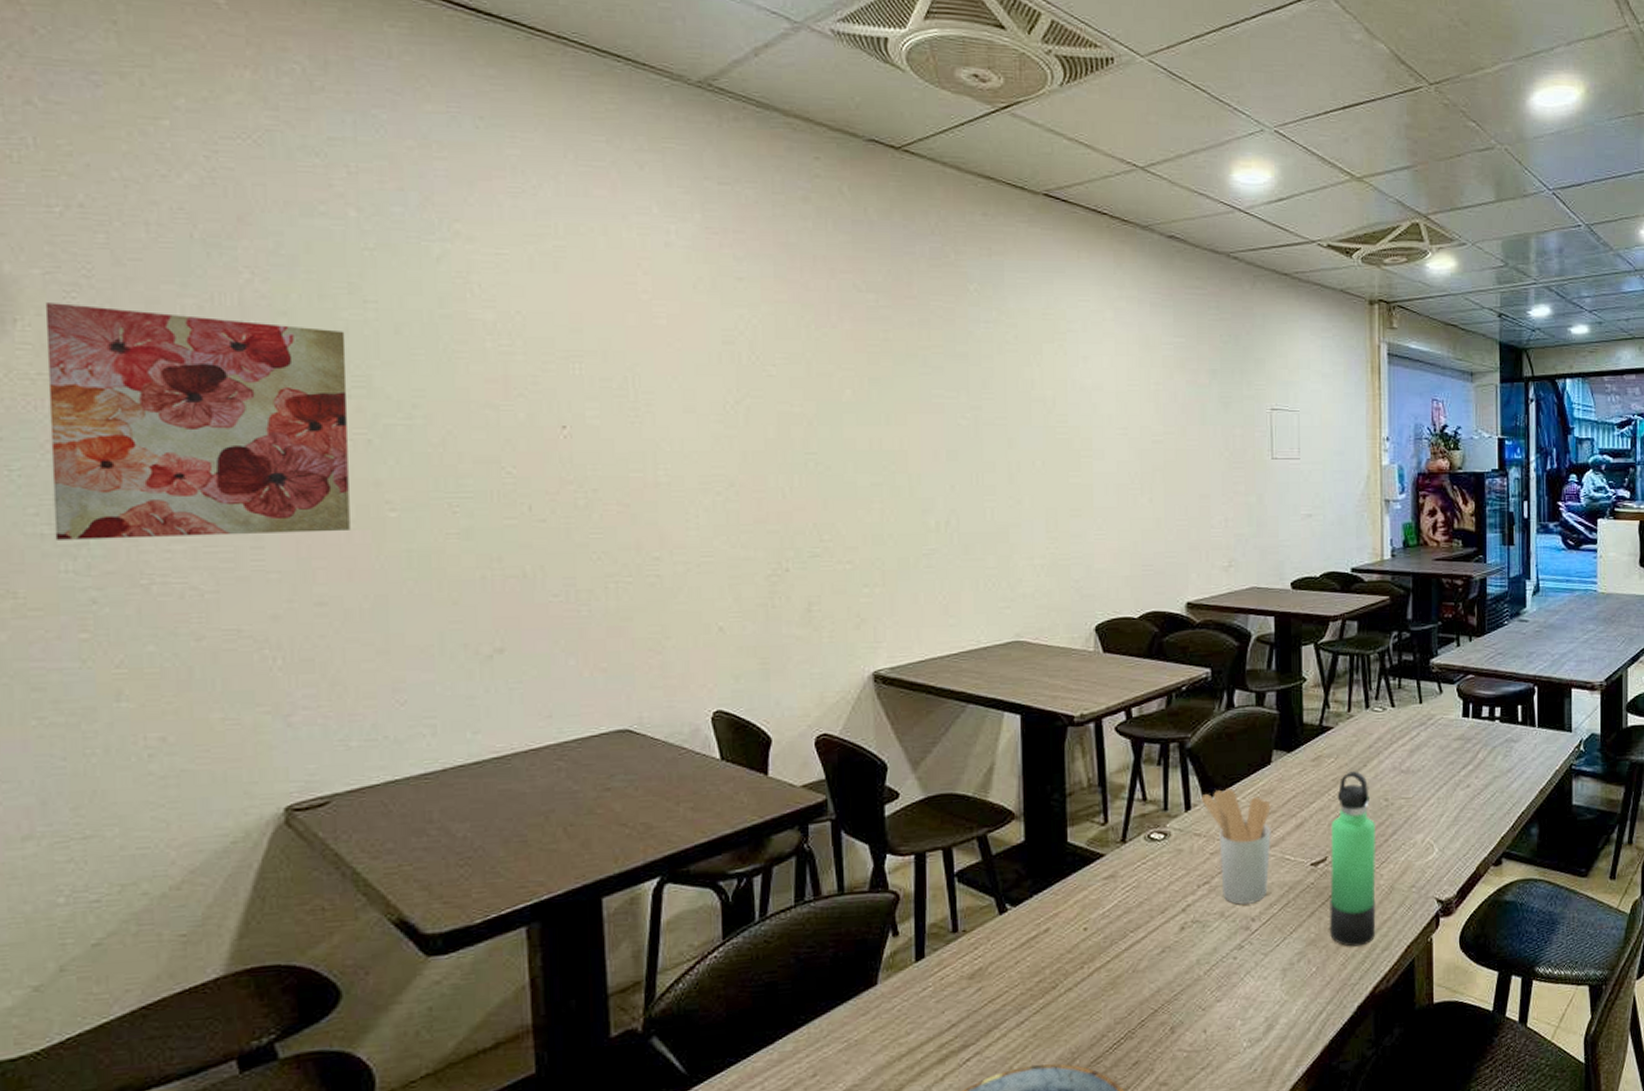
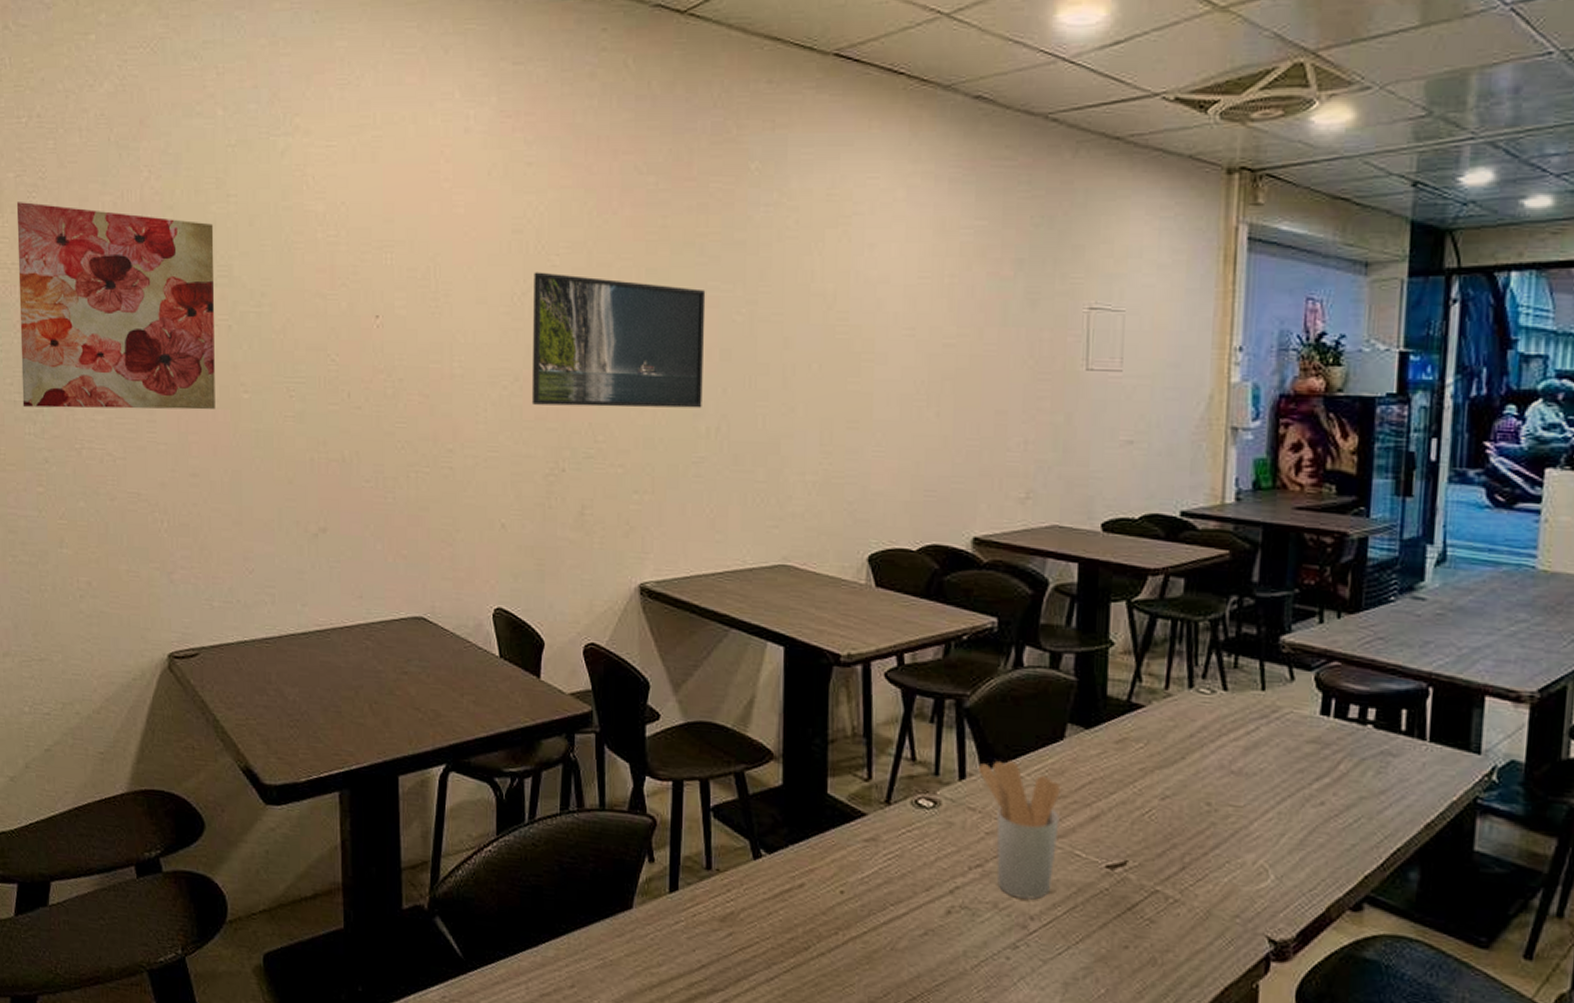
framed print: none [748,381,931,509] -> present [531,272,706,408]
thermos bottle: present [1329,771,1377,947] -> none [1125,762,1192,976]

